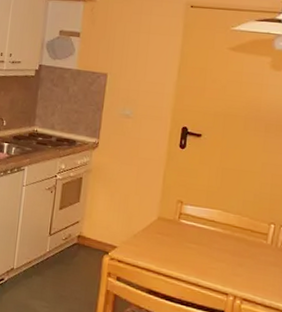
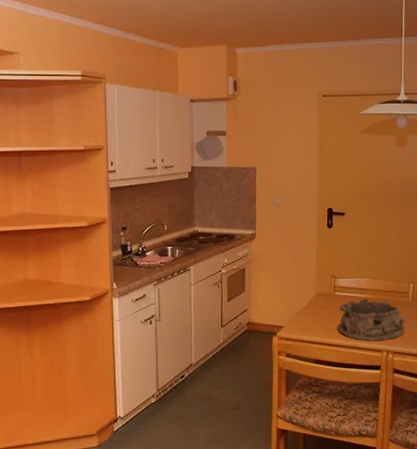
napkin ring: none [178,231,260,284] -> present [337,298,405,342]

